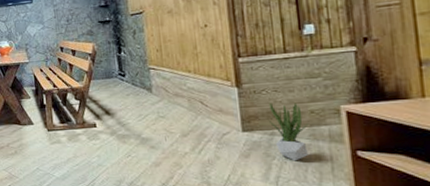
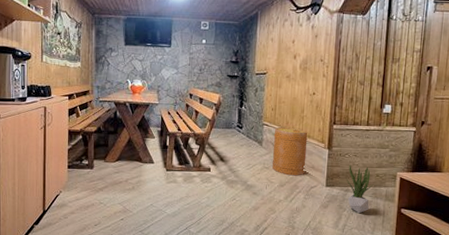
basket: none [164,67,212,123] -> present [272,127,308,176]

